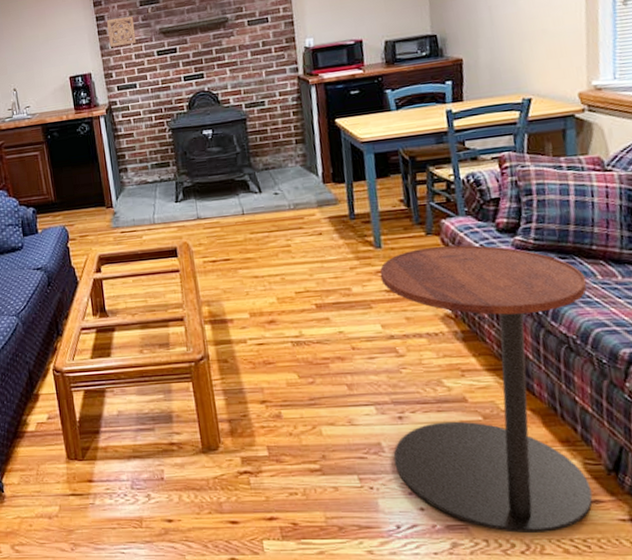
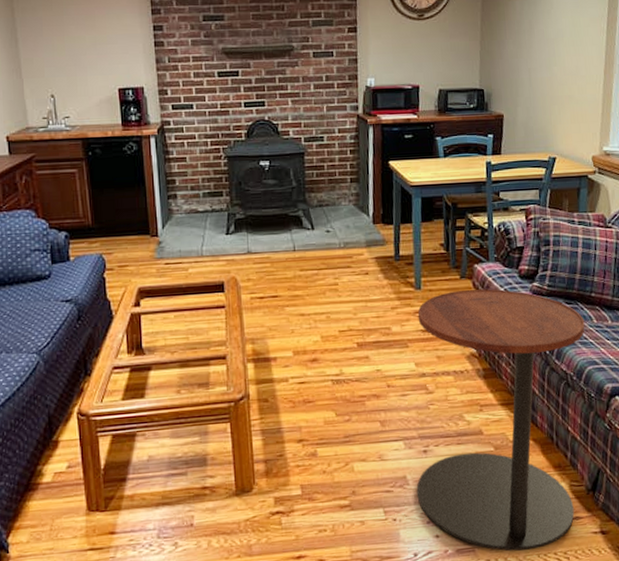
wall ornament: present [107,16,137,47] -> none [165,30,197,62]

